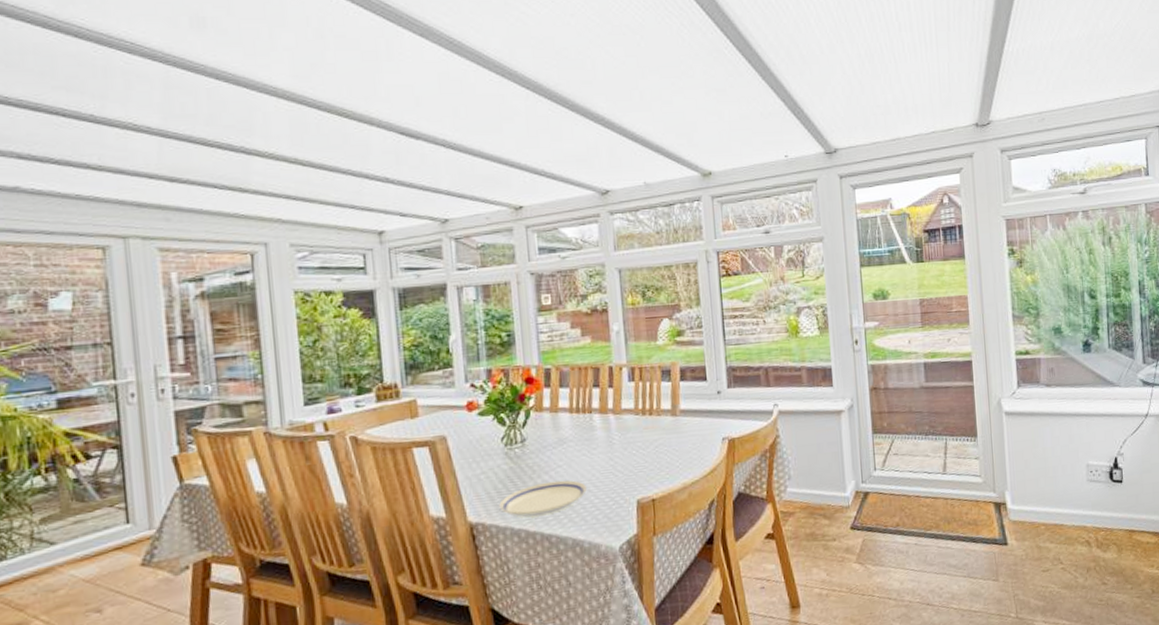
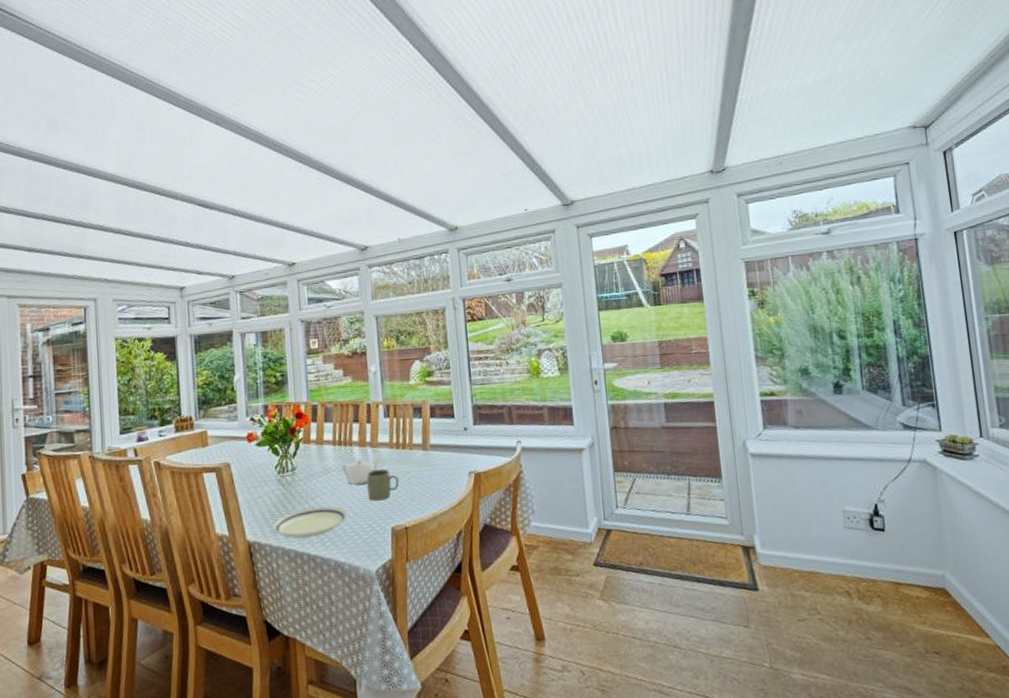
teapot: none [579,426,623,456] -> present [341,459,379,485]
mug: none [608,437,646,473] -> present [366,468,400,501]

